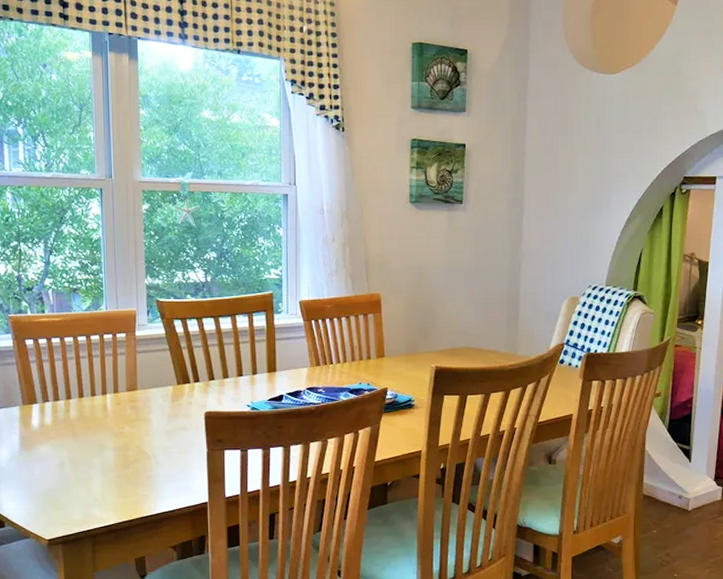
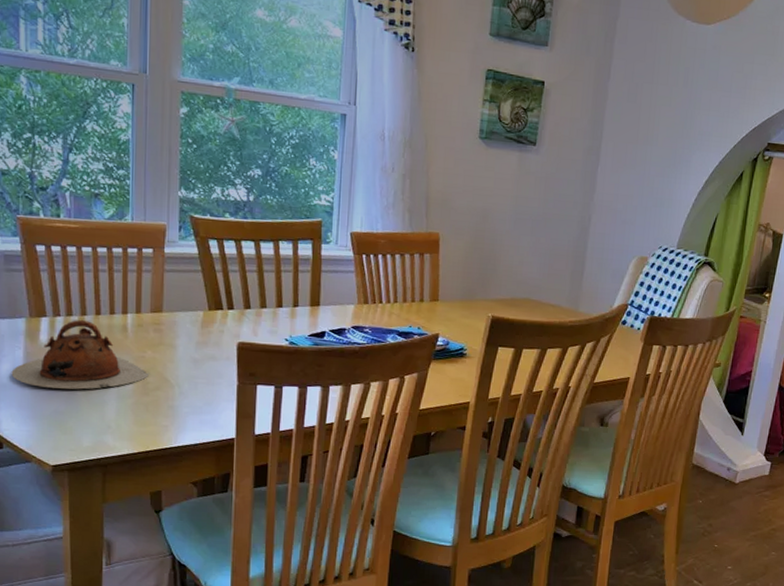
teapot: none [9,403,129,468] -> present [11,319,150,390]

